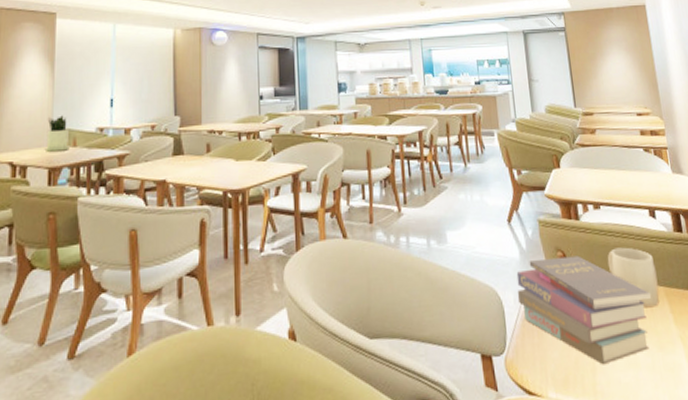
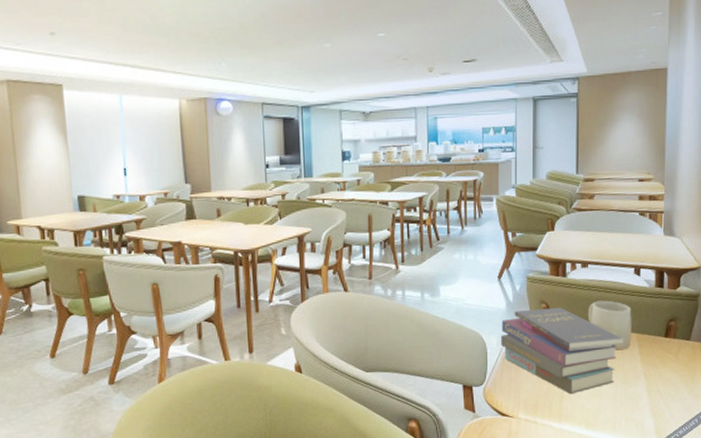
planter: present [44,115,70,152] -> none [67,184,91,217]

